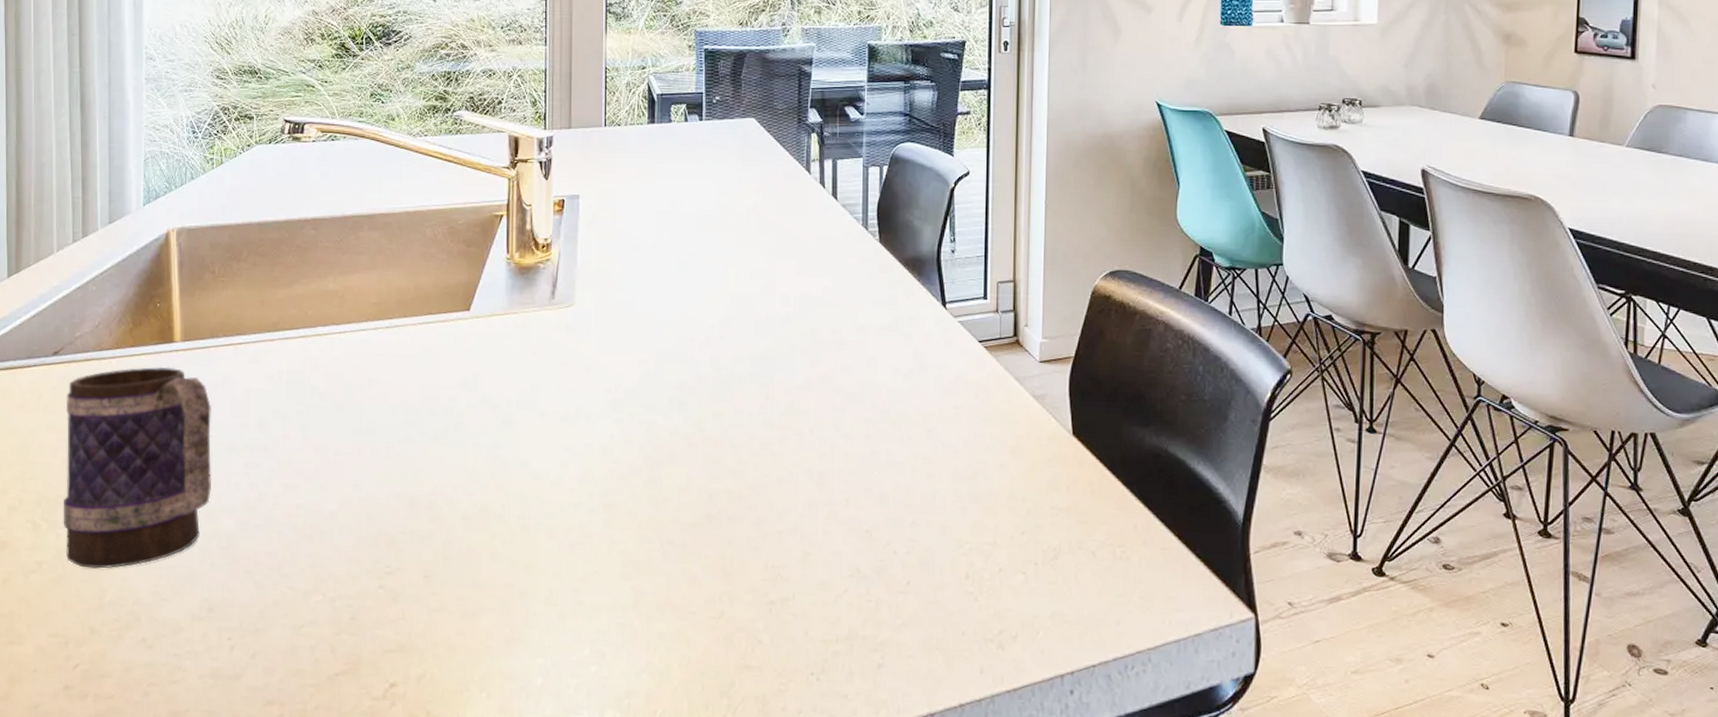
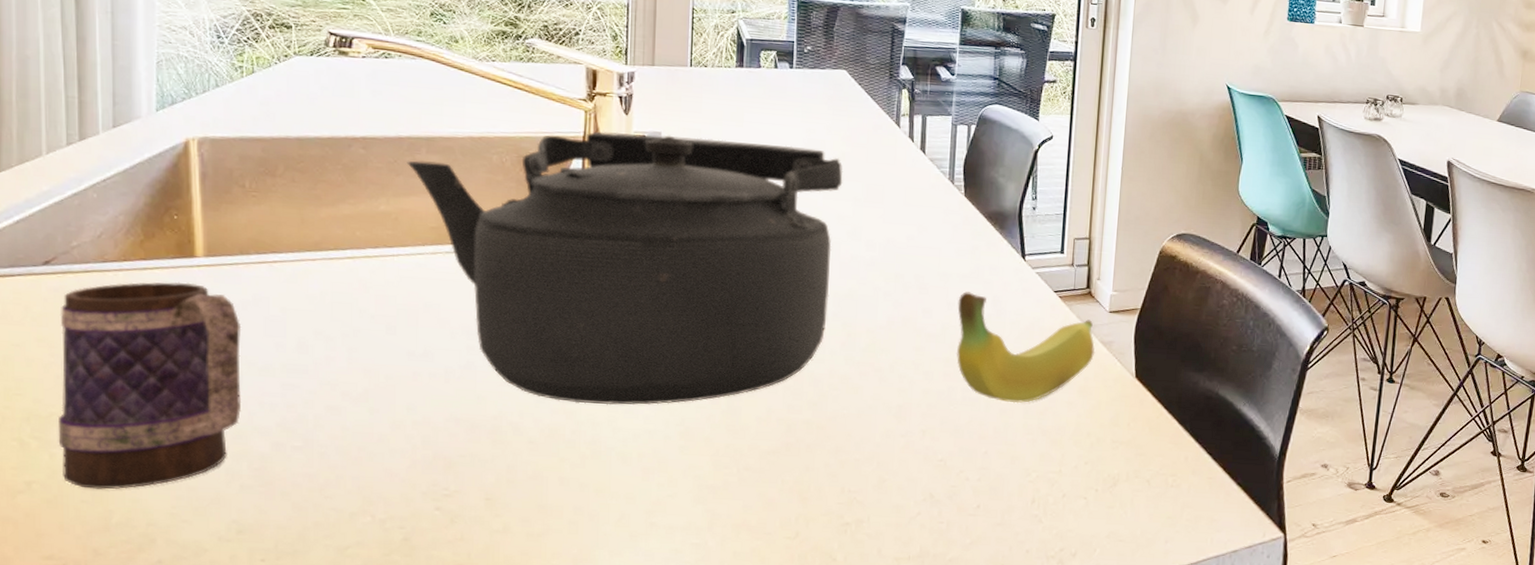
kettle: none [351,197,755,478] -> present [407,131,843,405]
fruit: none [877,345,1027,467] -> present [956,291,1095,404]

